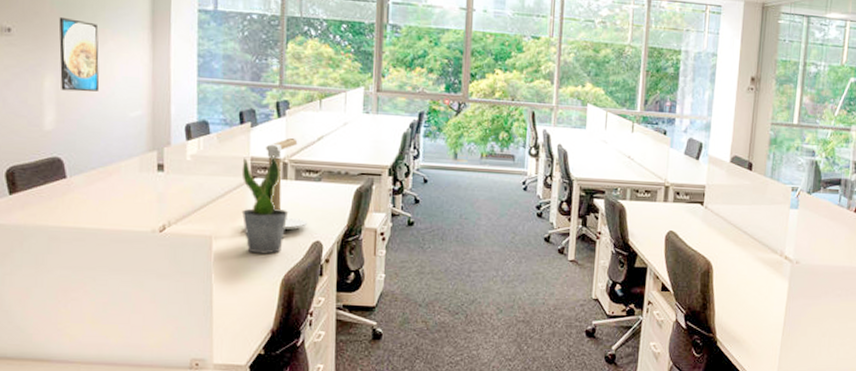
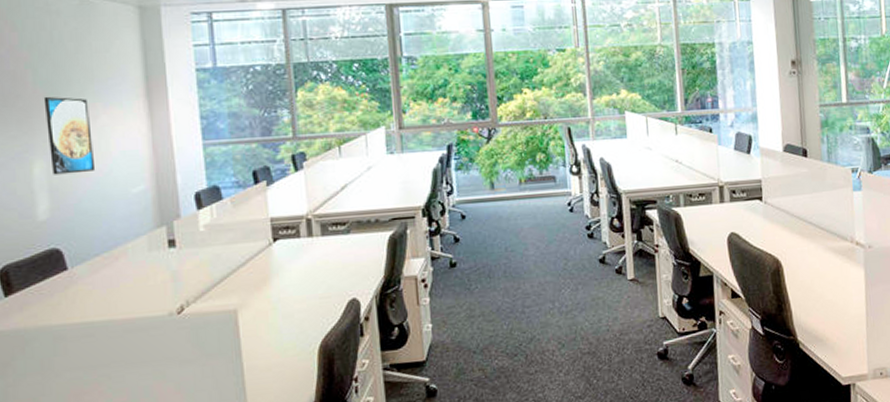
potted plant: present [241,154,289,254] -> none [261,211,319,322]
desk lamp: present [266,137,307,230] -> none [285,190,340,291]

